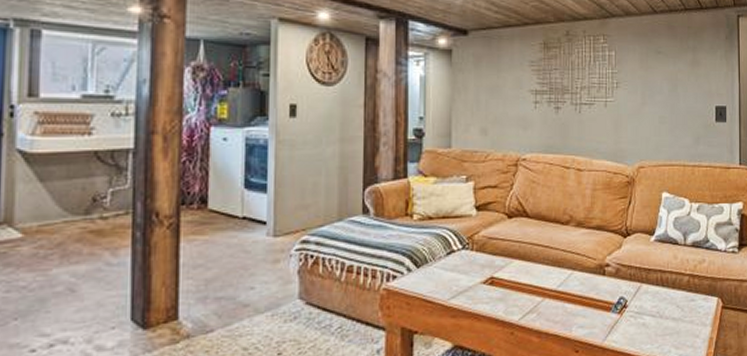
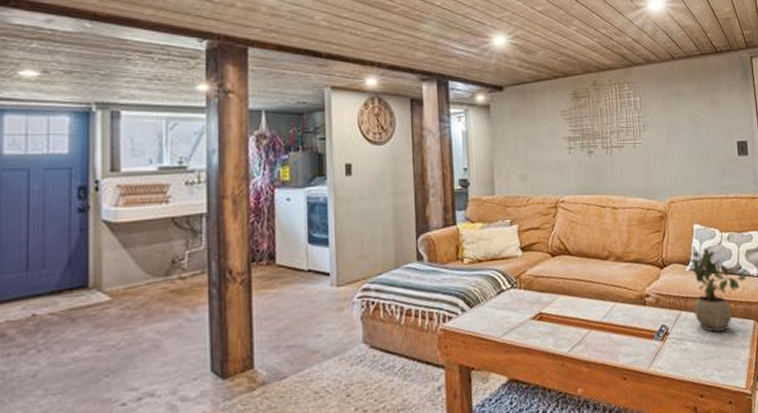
potted plant: none [653,218,714,308] -> present [688,247,747,332]

